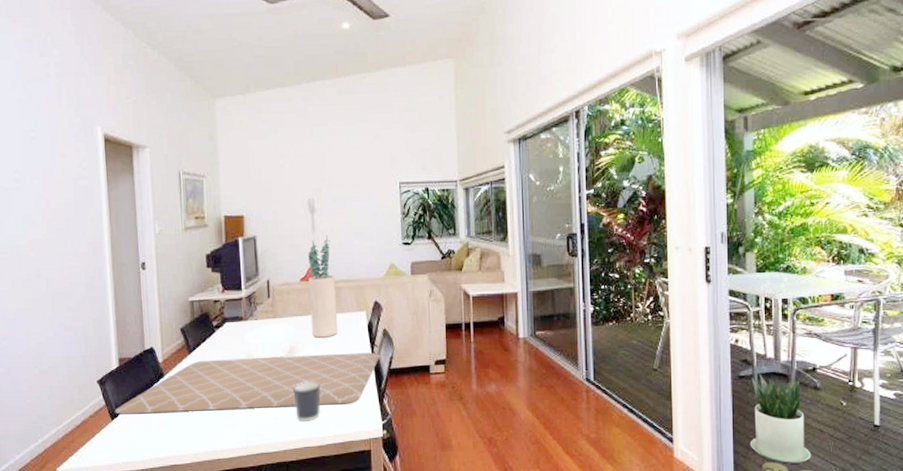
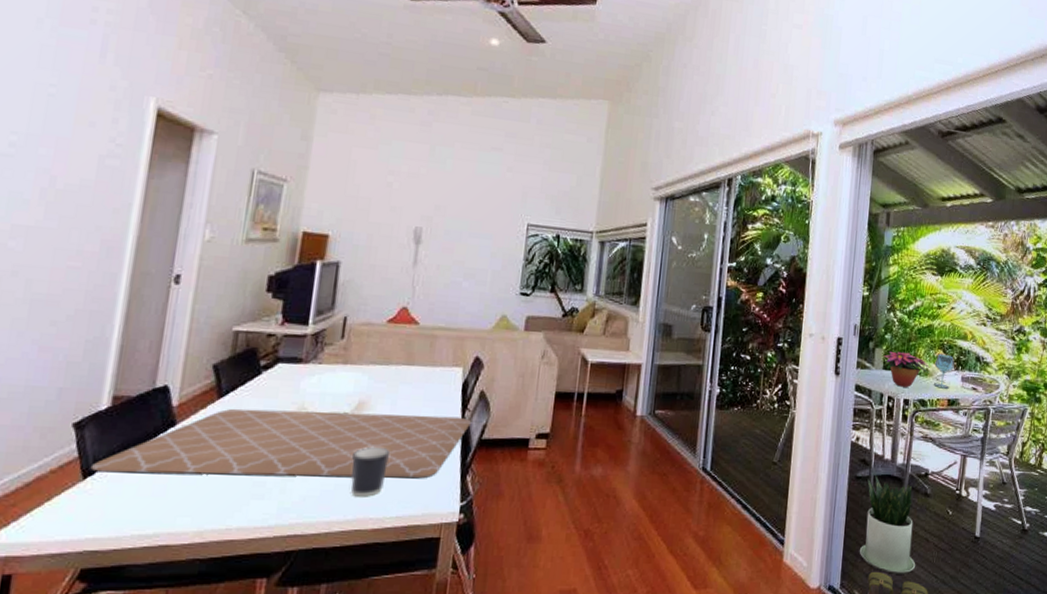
vase: present [308,234,338,338] -> none [391,271,433,395]
flower arrangement: none [755,253,807,287] -> present [883,351,930,387]
wine glass: none [812,250,835,285] -> present [934,353,955,389]

